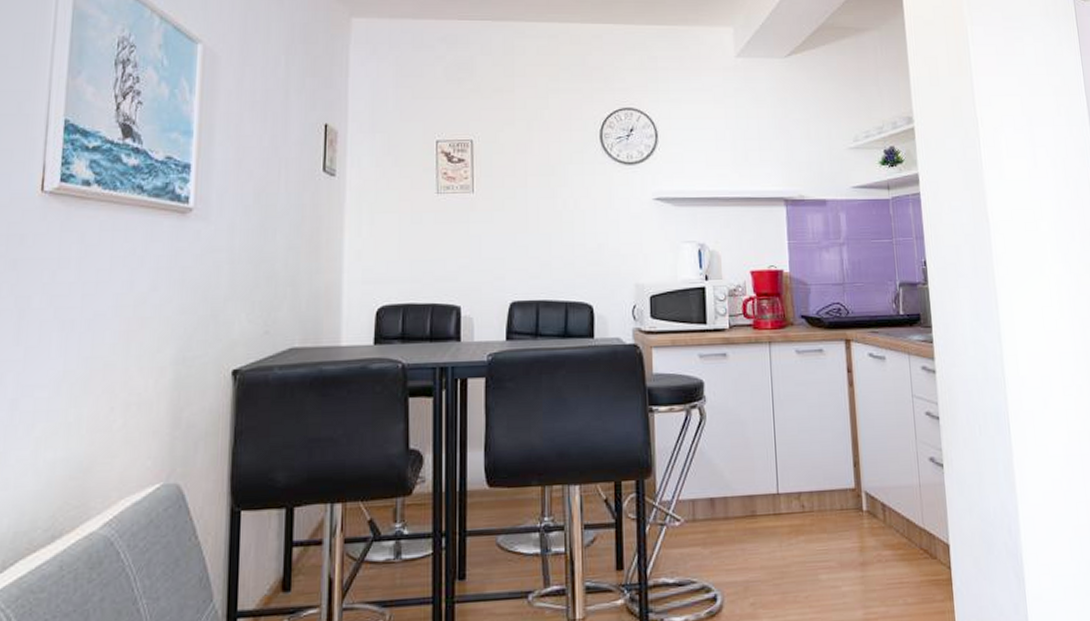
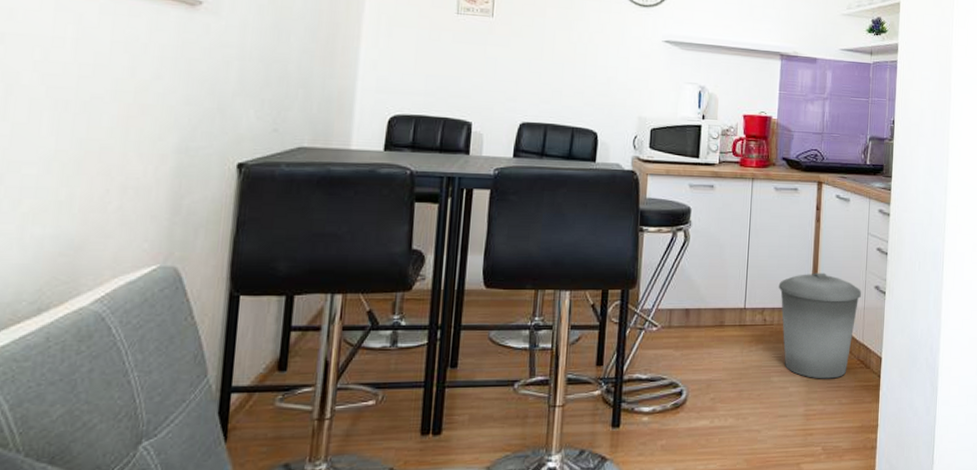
trash can: none [814,445,914,575] -> present [778,272,861,379]

